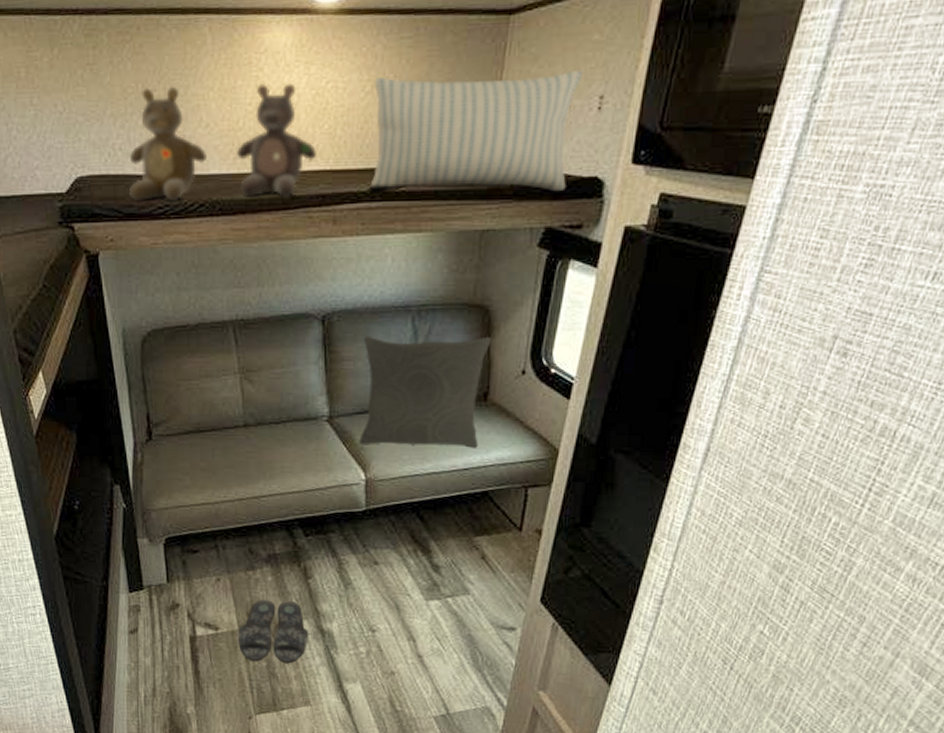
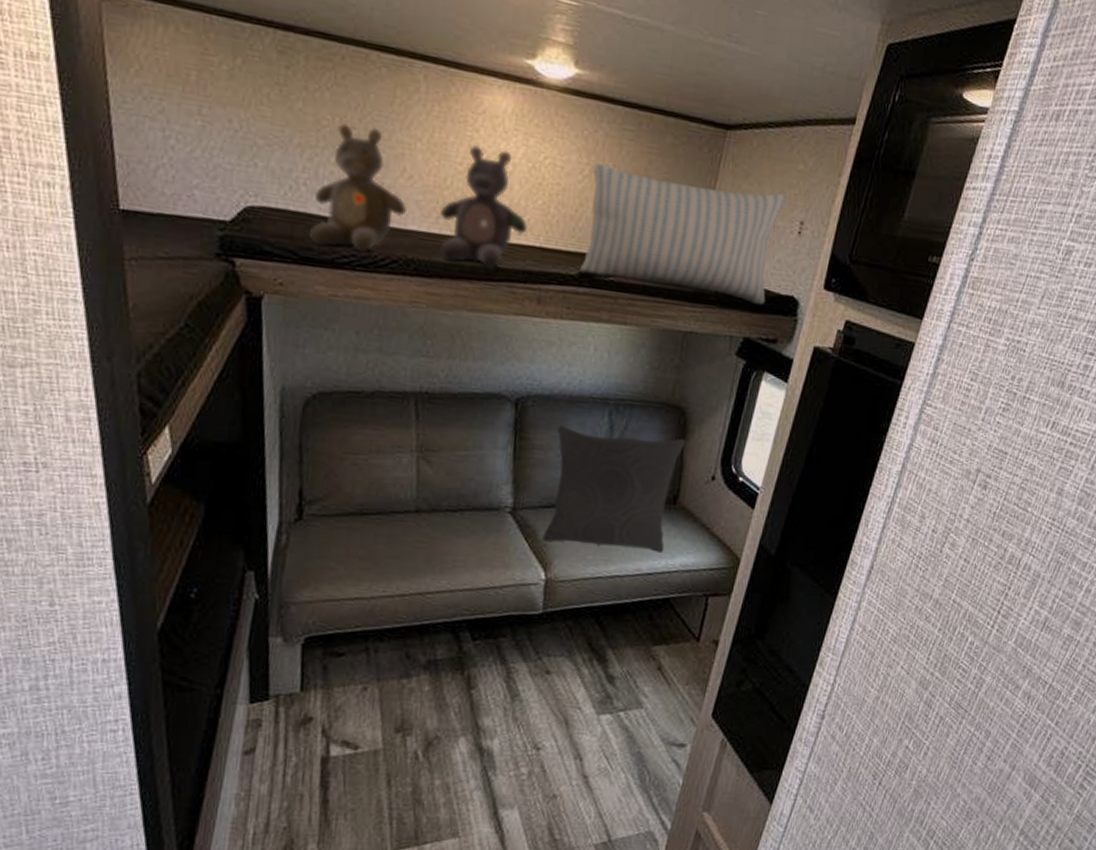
slippers: present [237,600,309,664] -> none [380,713,466,789]

